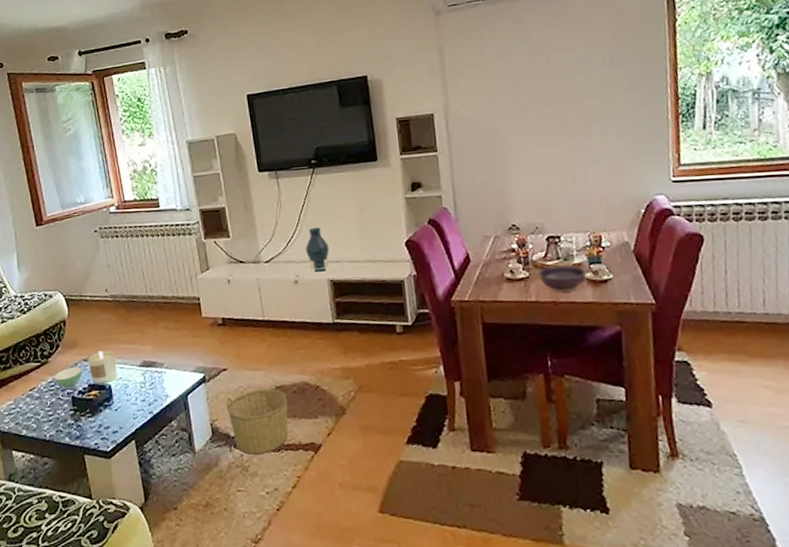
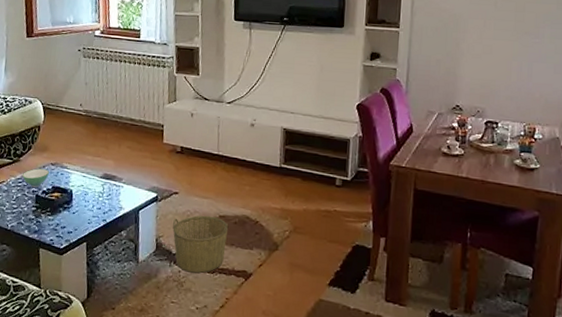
candle: present [88,350,117,386] -> none [55,158,80,189]
vase: present [306,227,329,272] -> none [266,79,287,120]
bowl: present [538,265,586,292] -> none [472,148,515,173]

